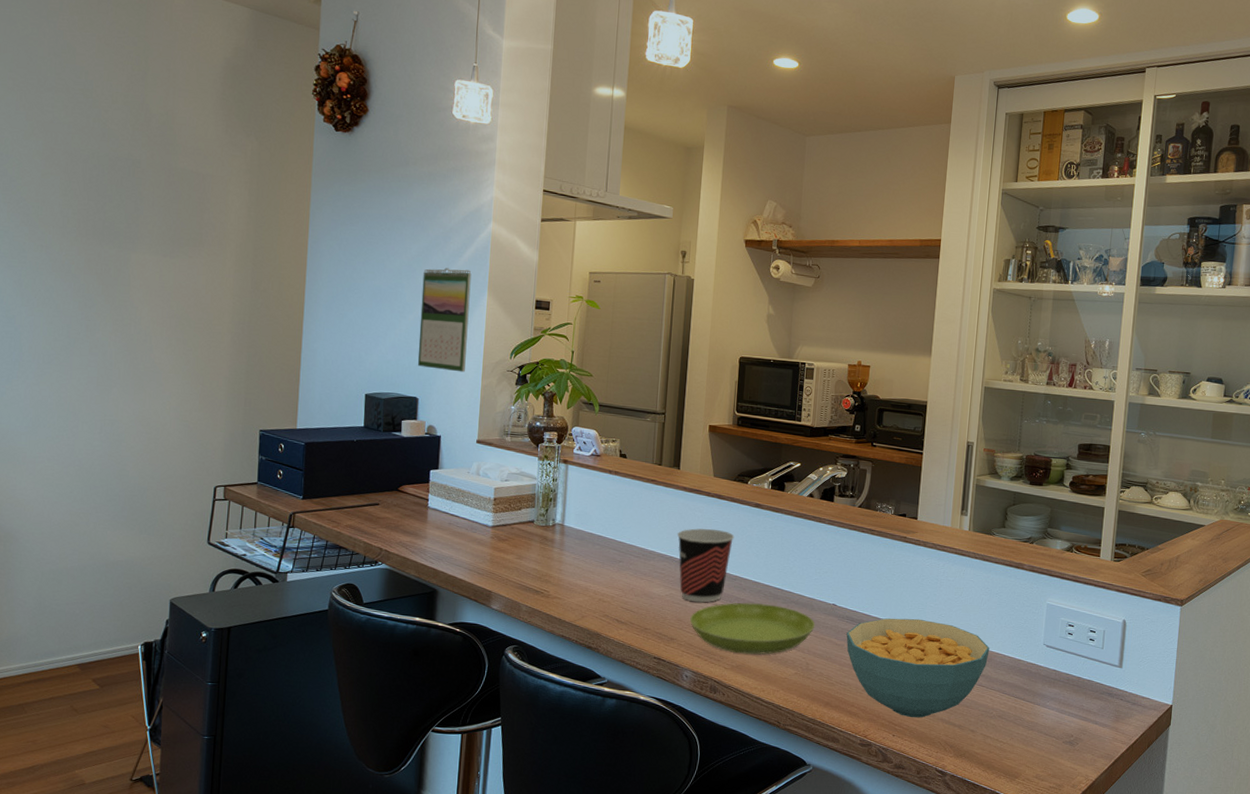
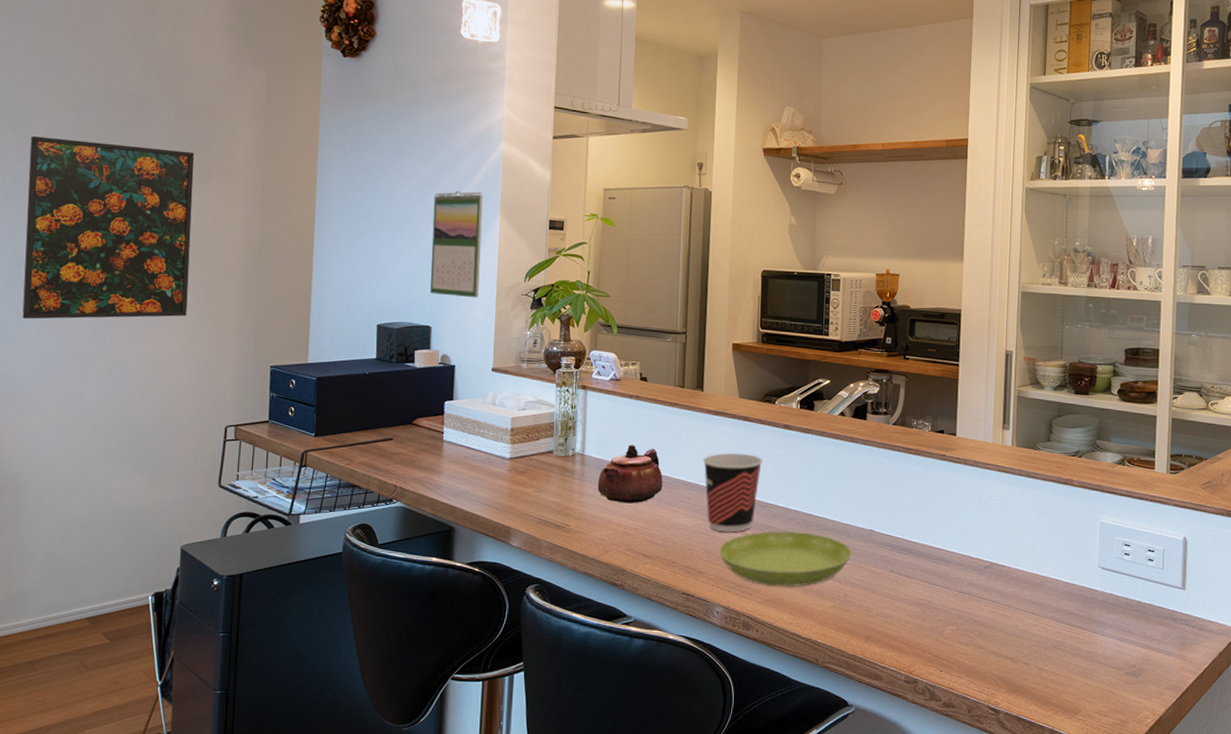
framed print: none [12,195,186,379] -> present [22,136,195,319]
teapot: none [576,517,639,573] -> present [597,445,663,504]
cereal bowl: present [846,618,990,718] -> none [886,542,1041,651]

